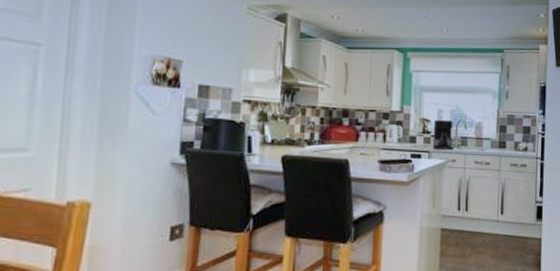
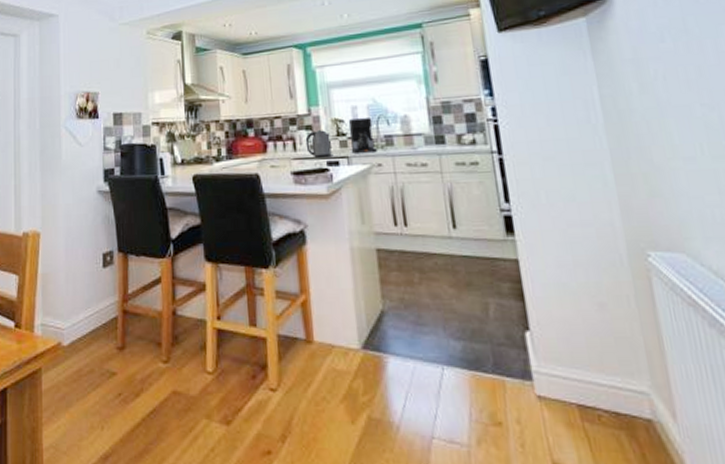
kettle: none [394,126,417,151] -> present [305,130,332,158]

